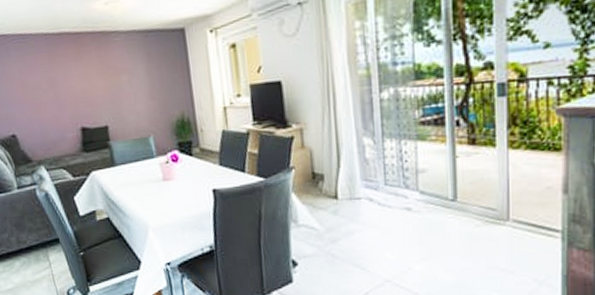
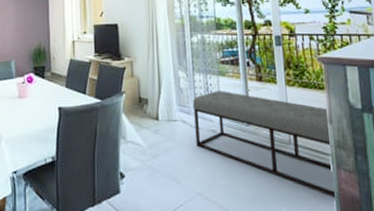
bench: none [381,158,565,281] -> present [192,90,338,198]

